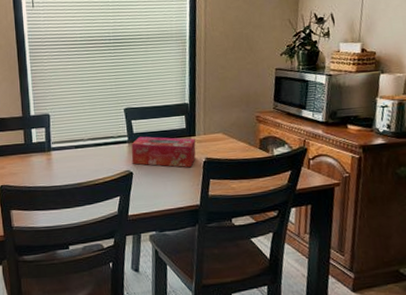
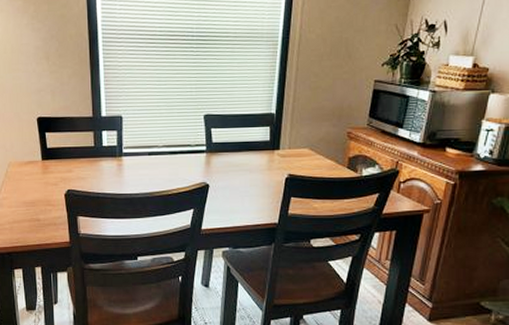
tissue box: present [131,136,196,168] -> none [208,146,279,184]

